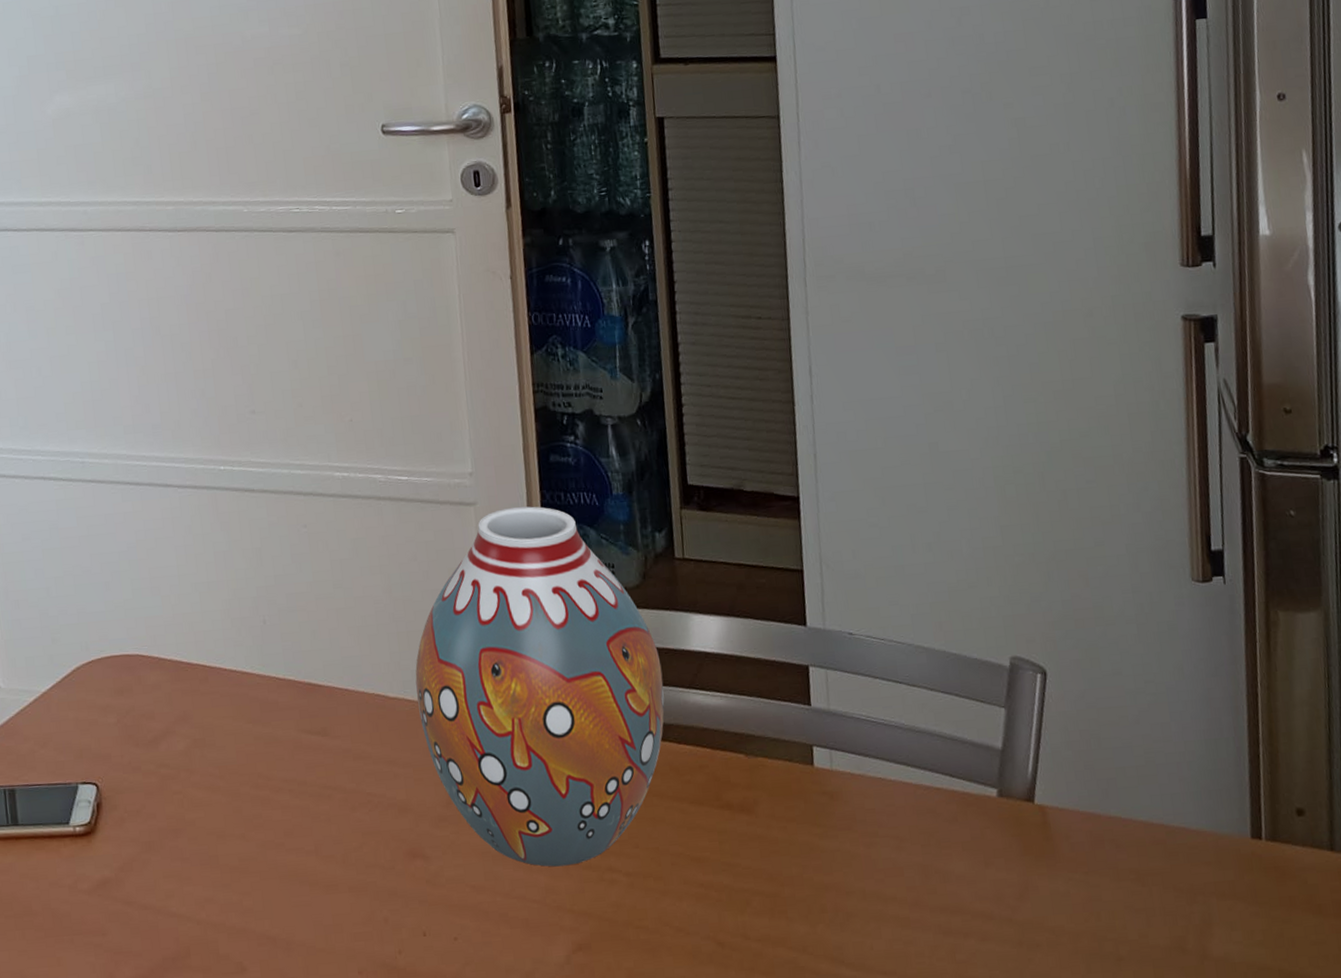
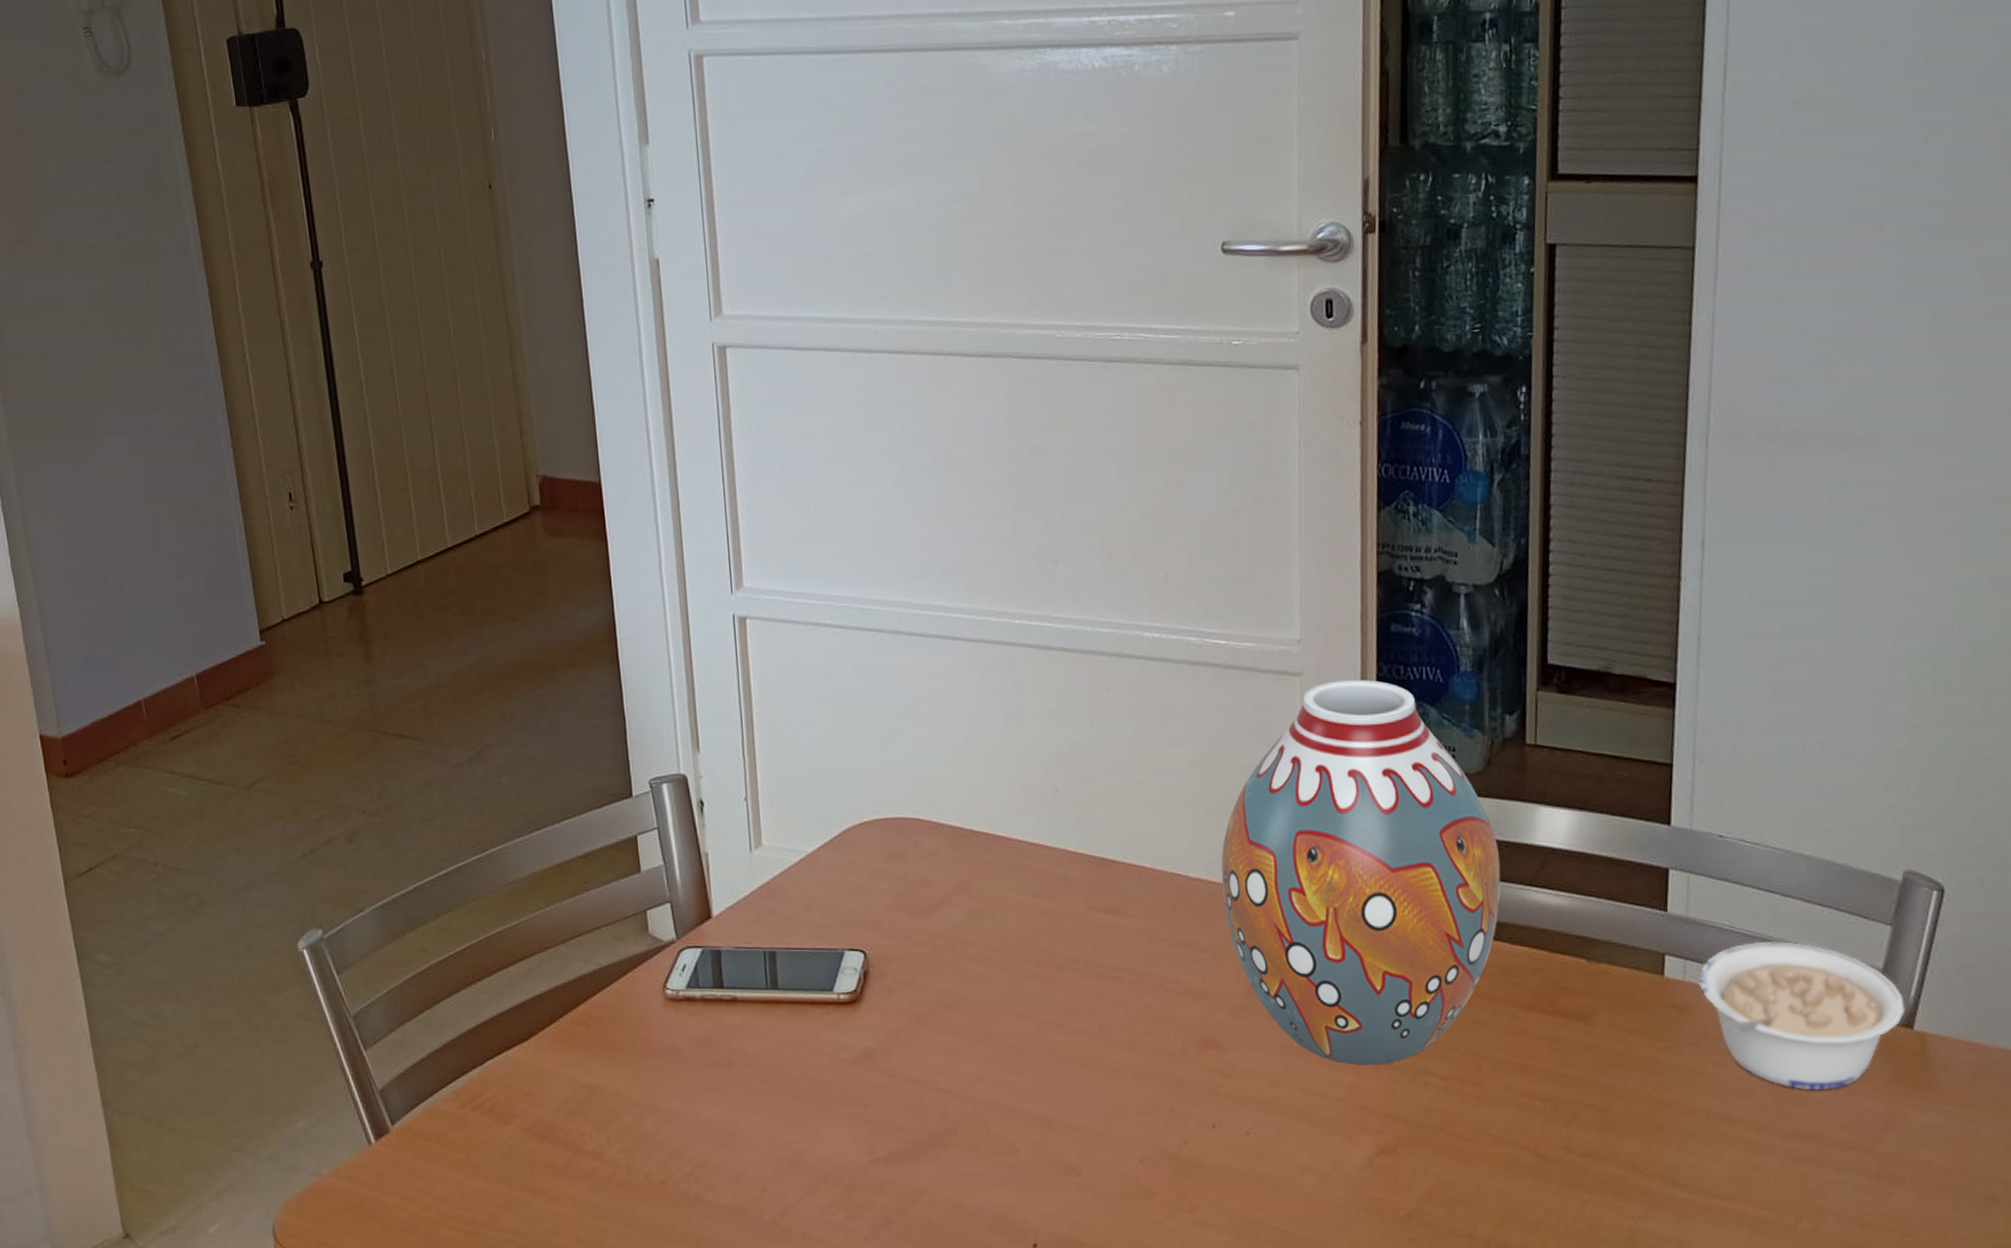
legume: none [843,728,1025,866] -> present [1698,941,1905,1090]

